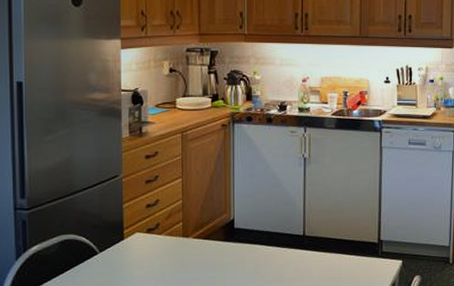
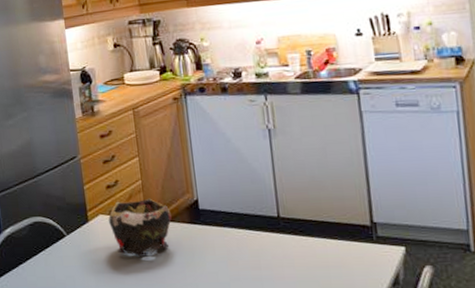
decorative bowl: none [145,217,207,273] -> present [109,198,172,257]

